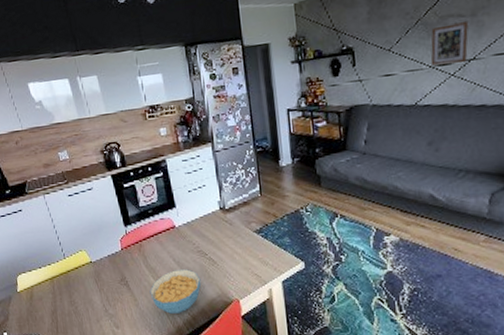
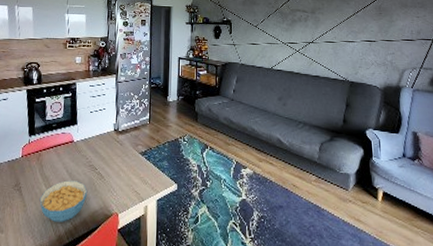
picture frame: present [430,22,469,66] -> none [283,16,310,43]

